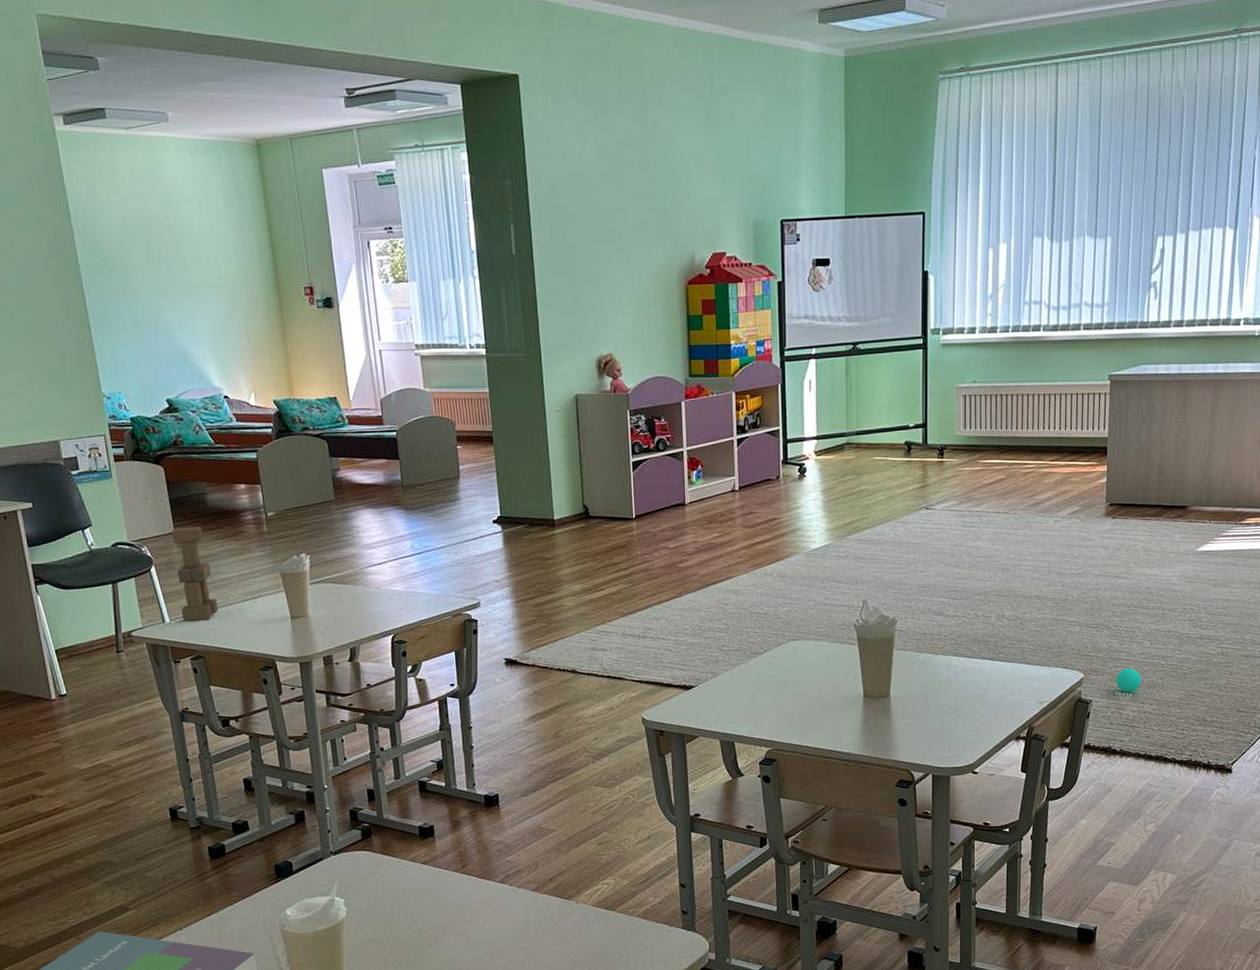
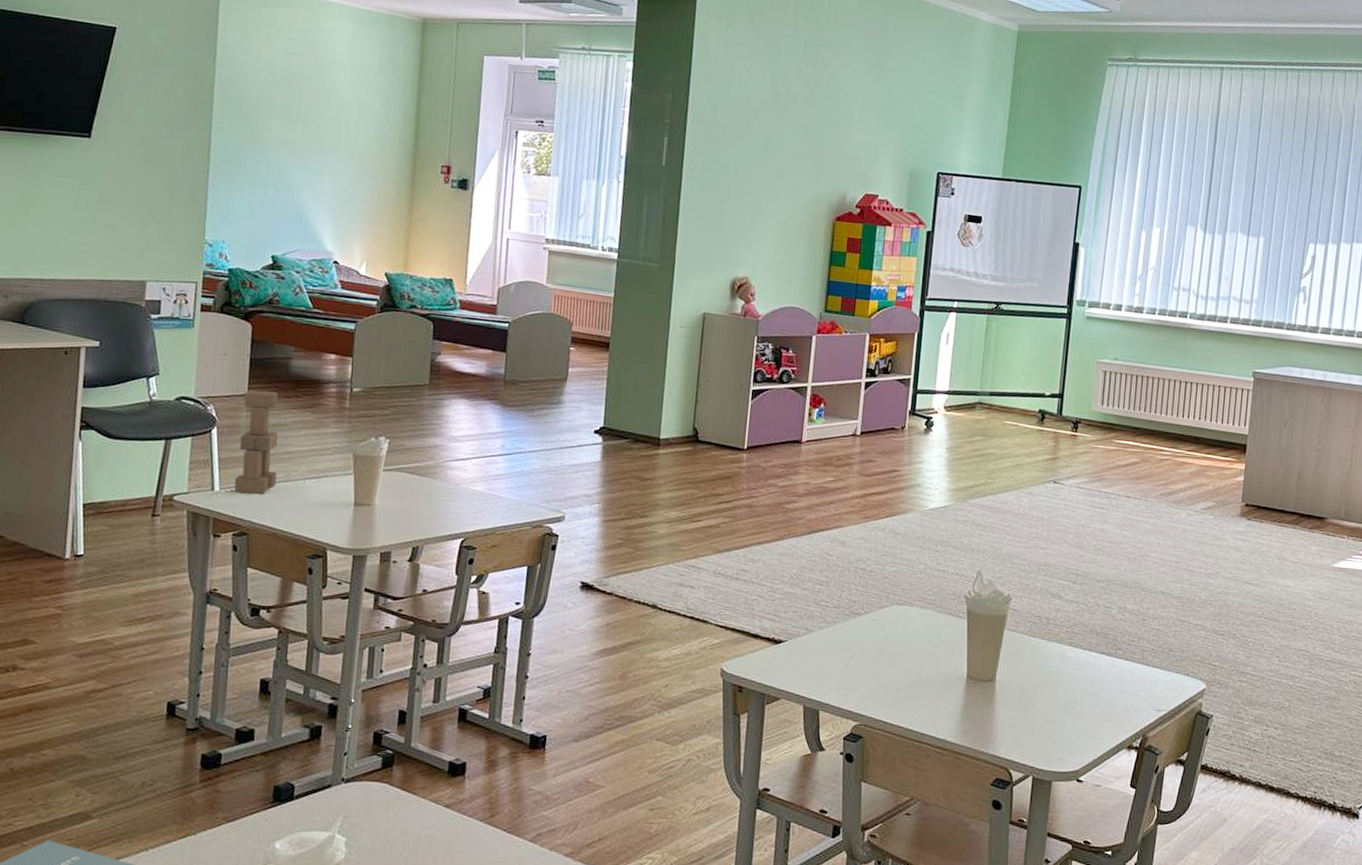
ball: present [1116,668,1141,698] -> none [1239,685,1267,718]

